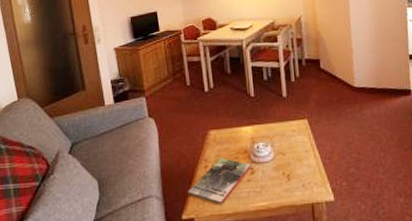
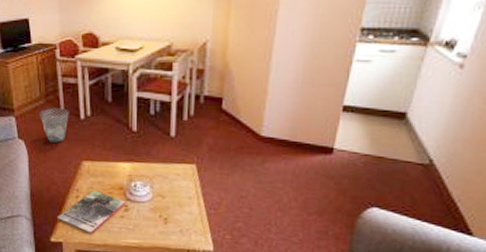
waste basket: none [168,84,195,117] -> present [40,108,69,143]

